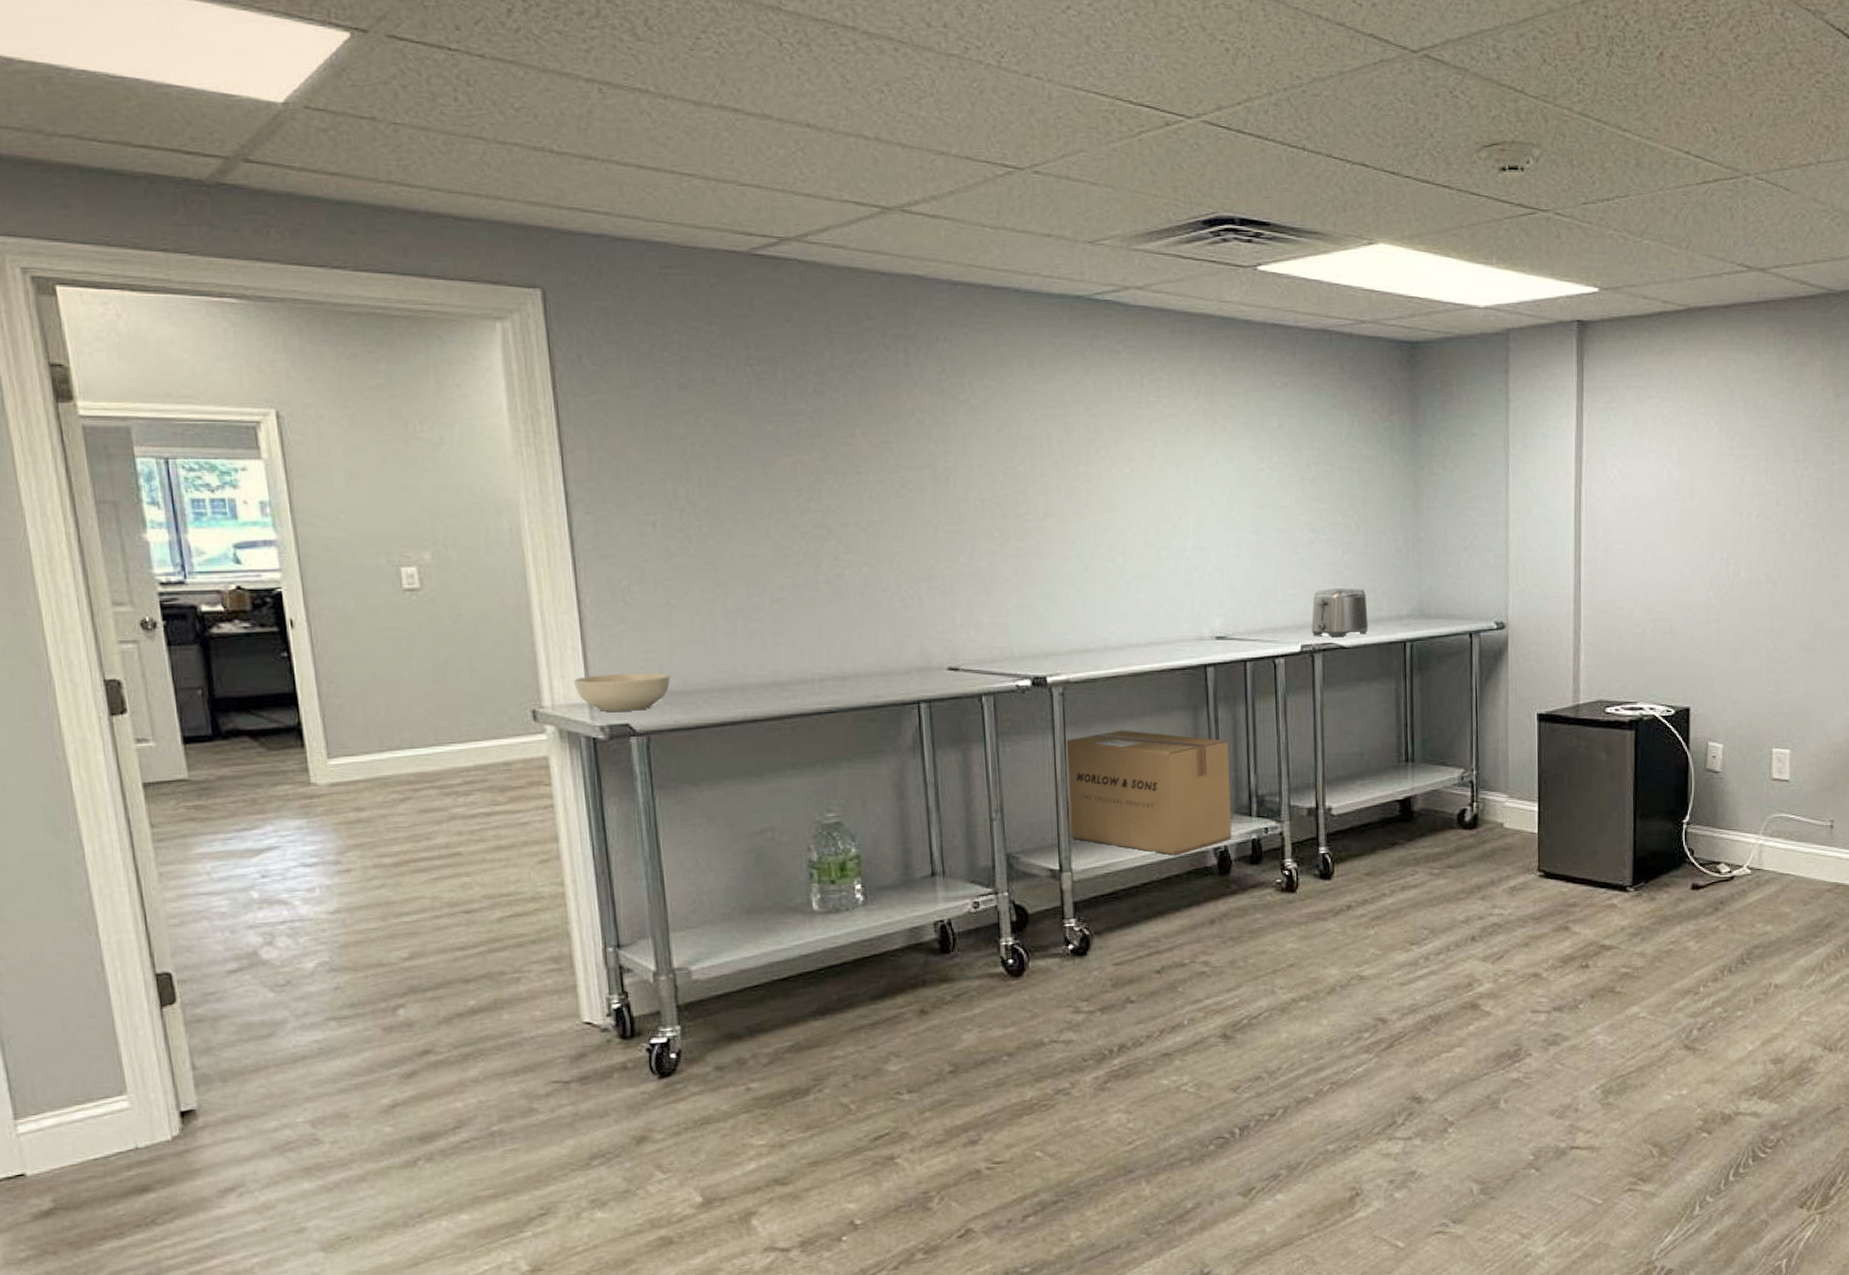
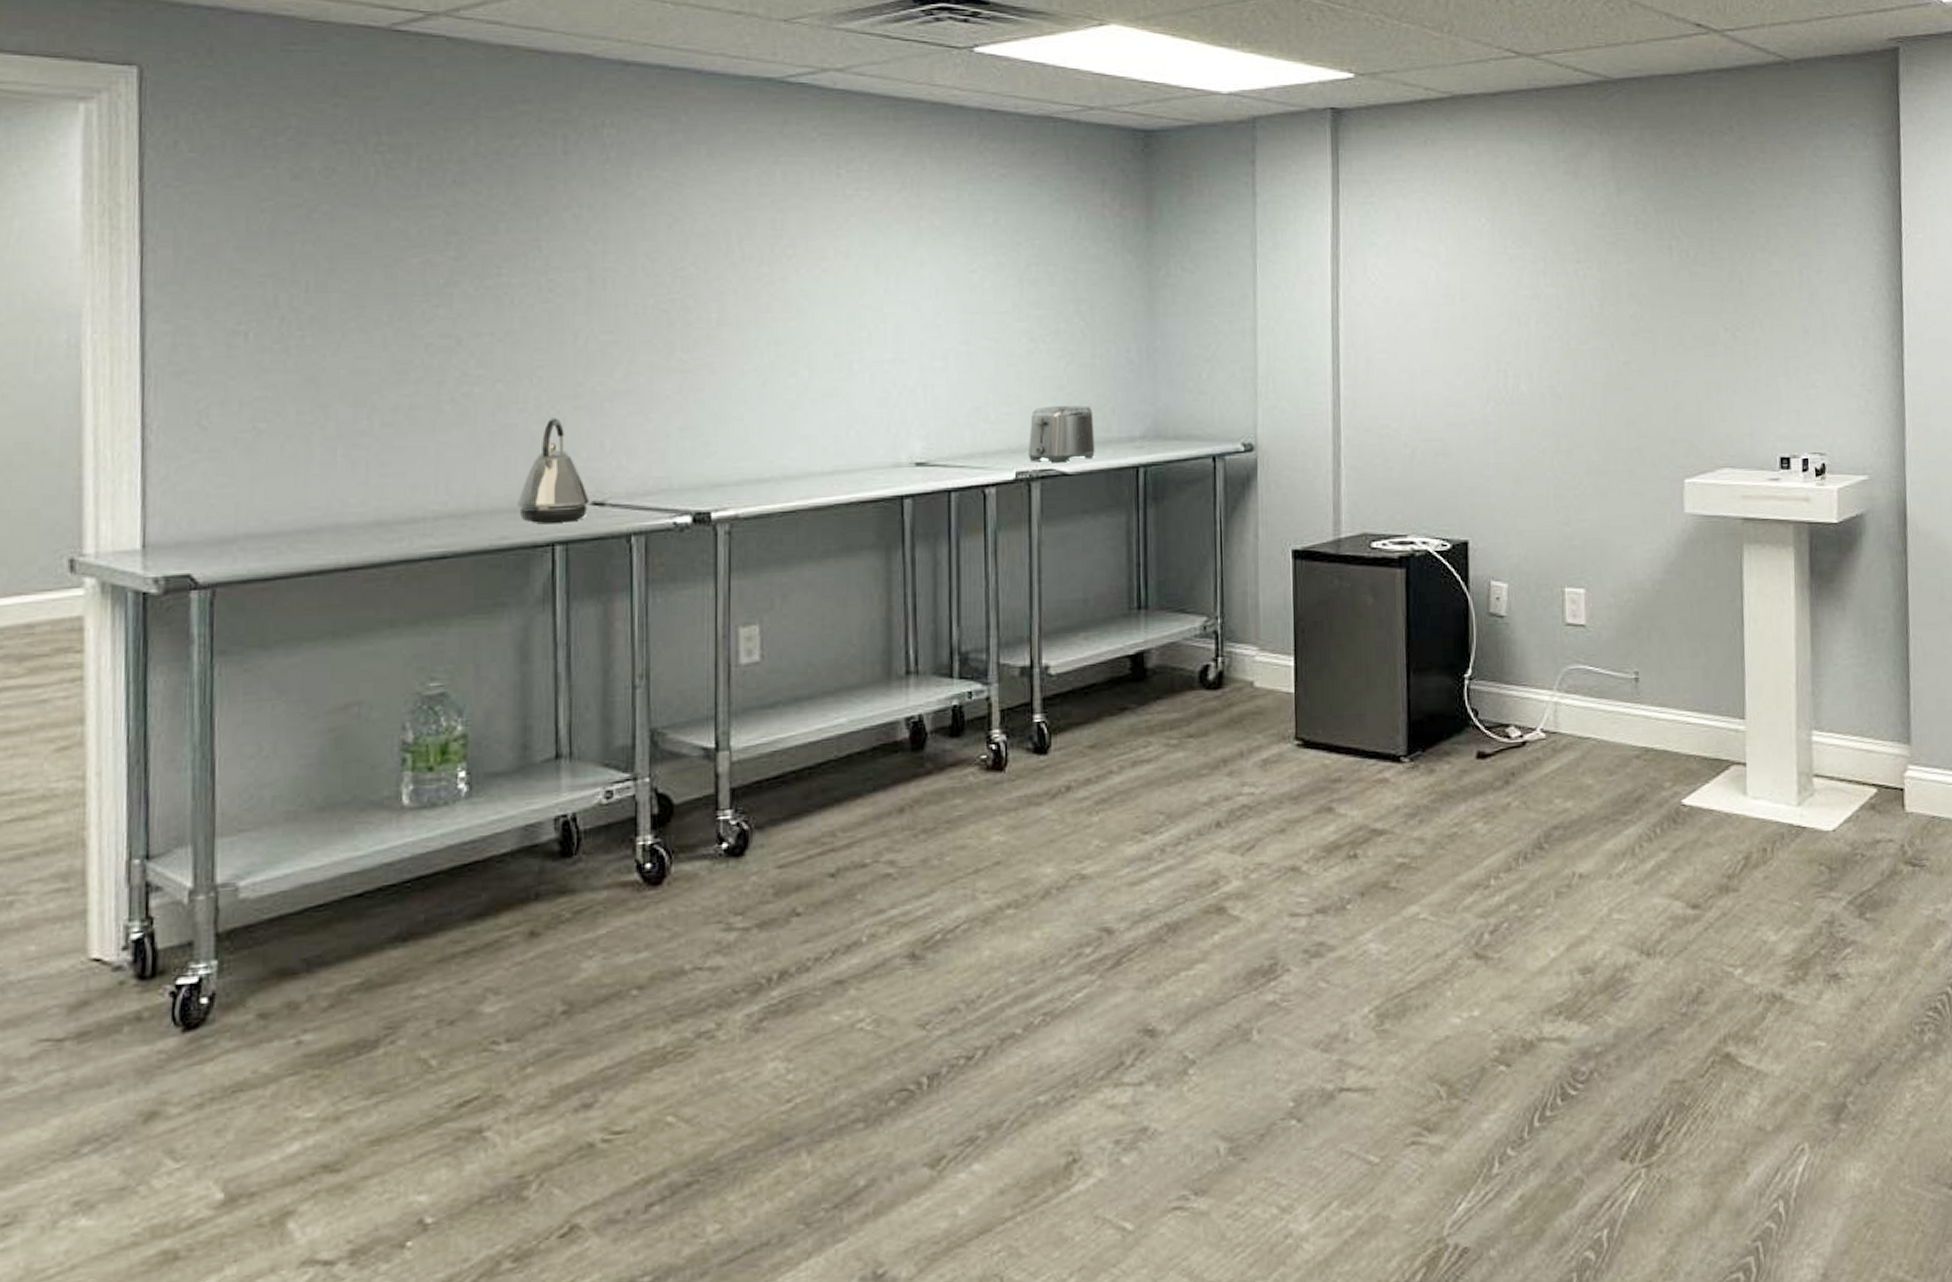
bowl: present [573,672,671,712] -> none [125,511,249,560]
kettle: none [887,596,947,685] -> present [517,418,590,523]
box: present [1066,730,1232,856] -> none [728,575,928,728]

